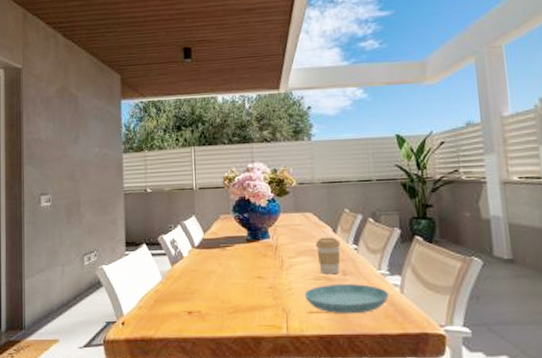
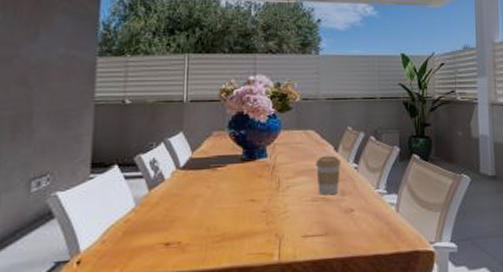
saucer: present [304,284,390,314] -> none [300,204,385,237]

